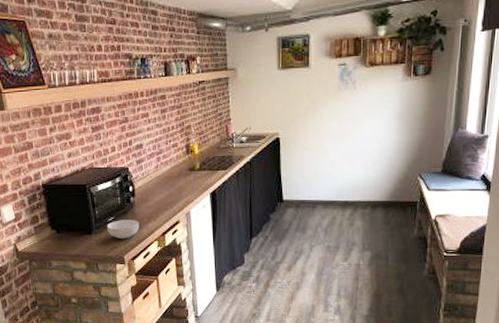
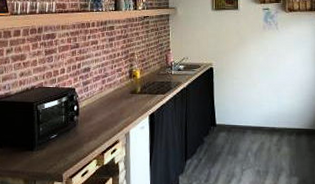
cereal bowl: present [107,220,140,239] -> none [49,137,80,157]

